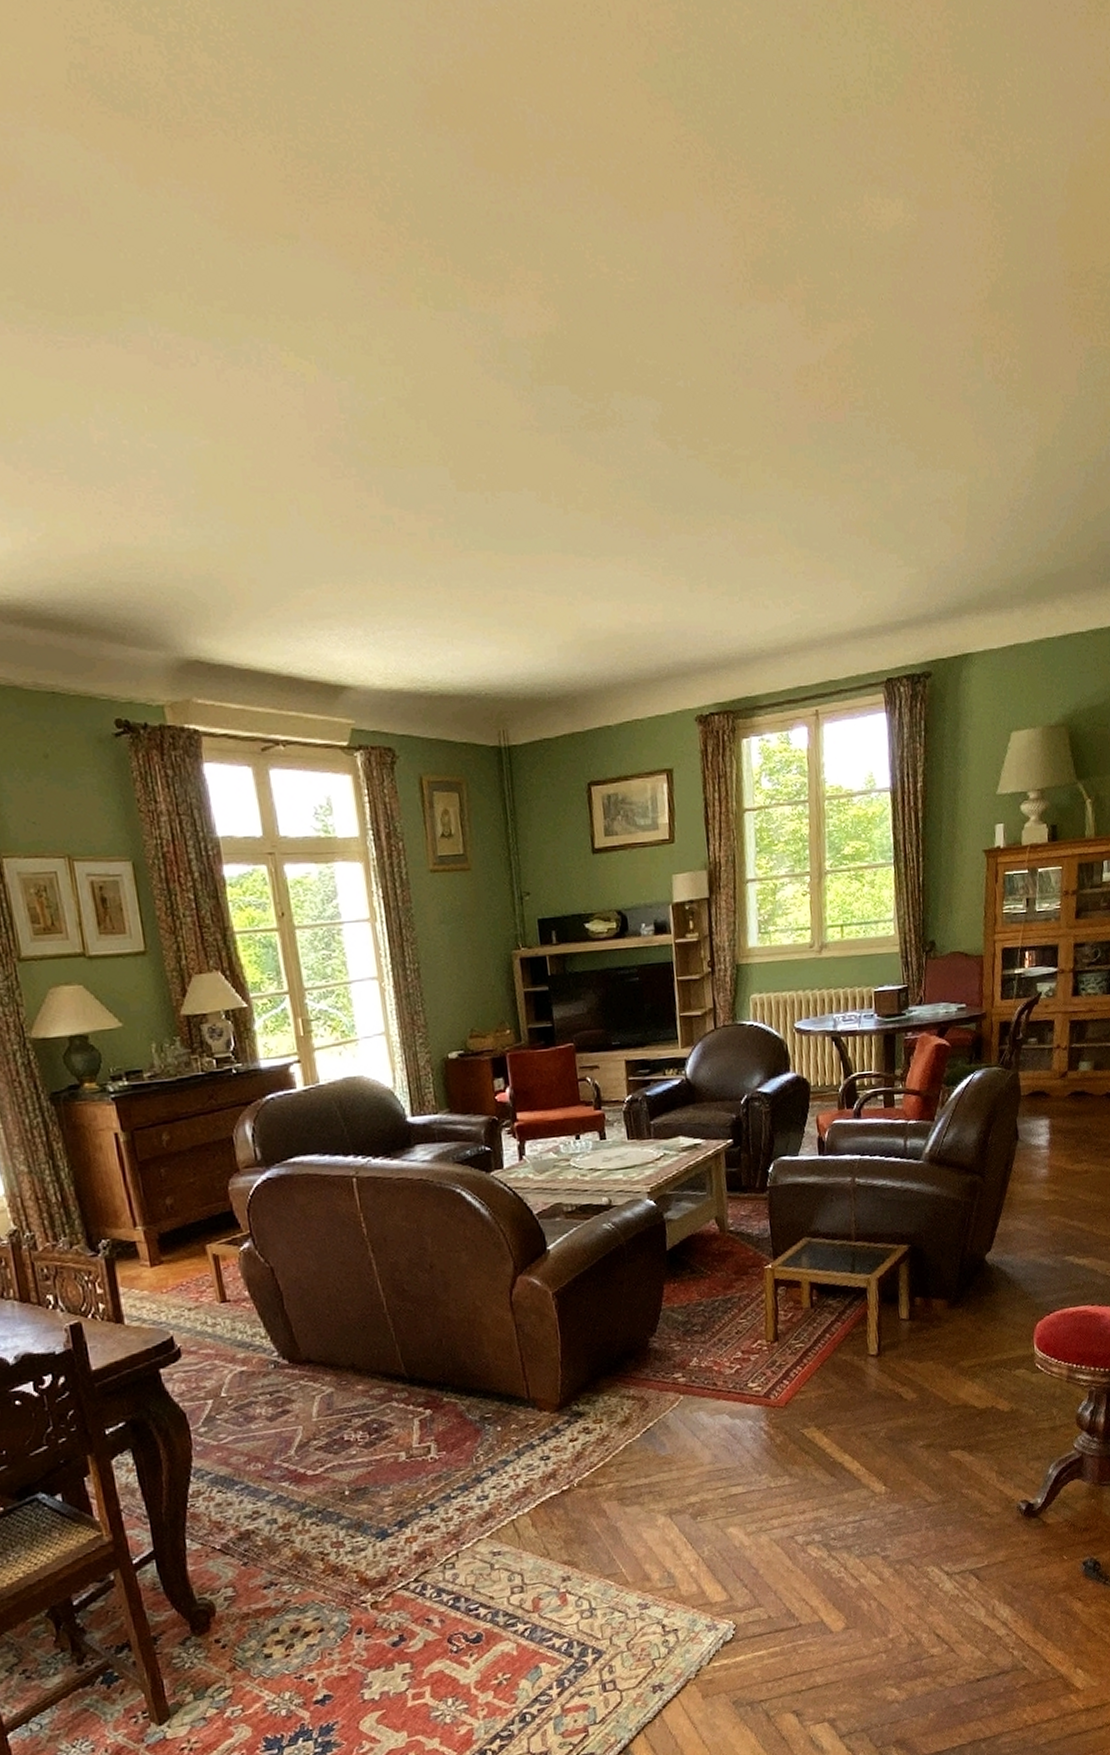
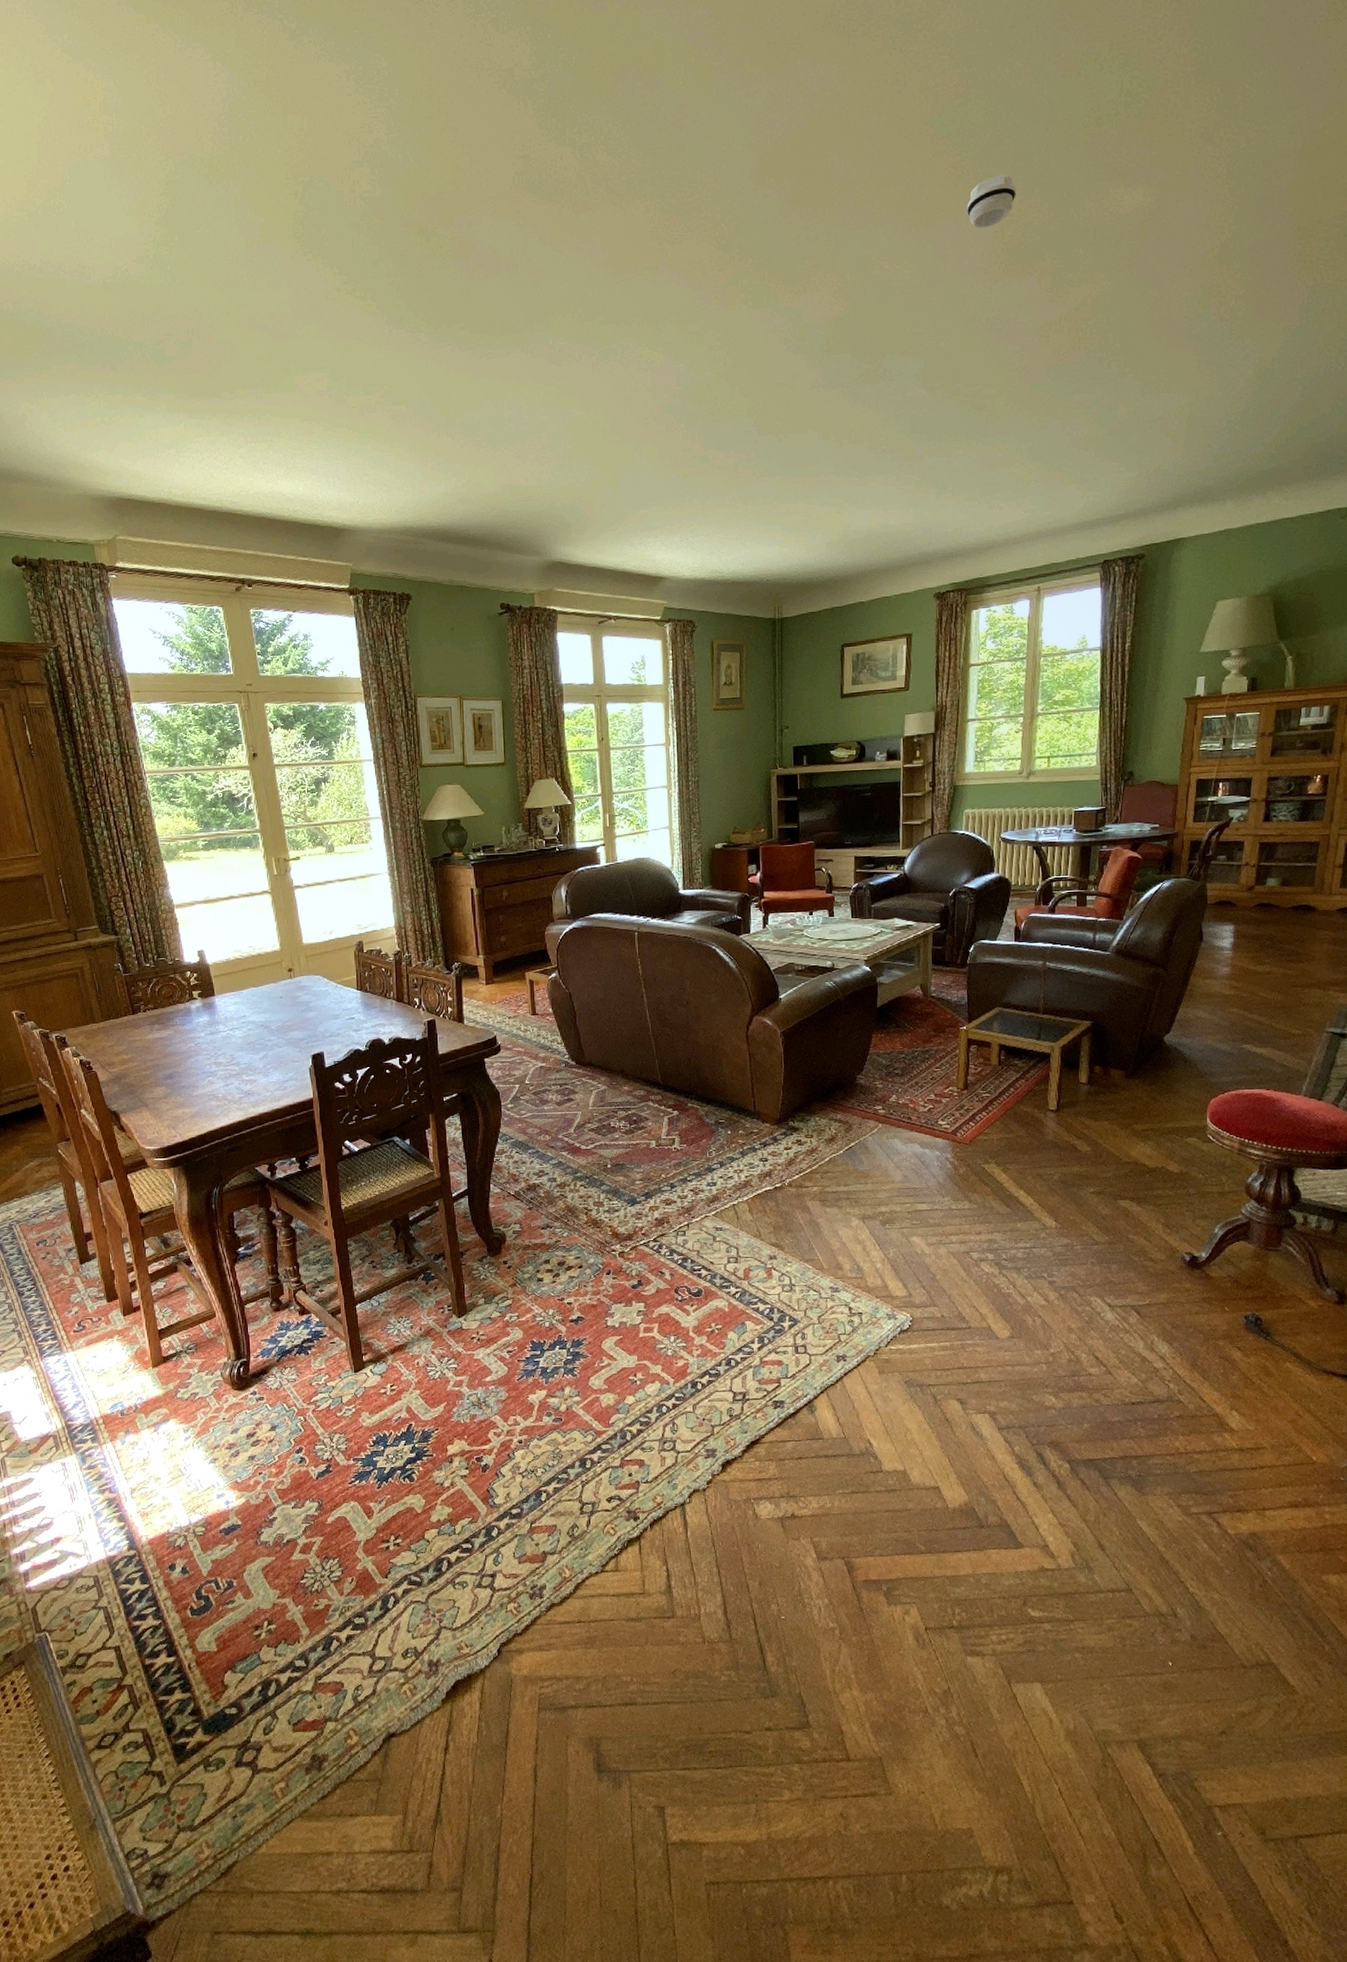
smoke detector: none [698,160,757,231] -> present [967,174,1016,229]

